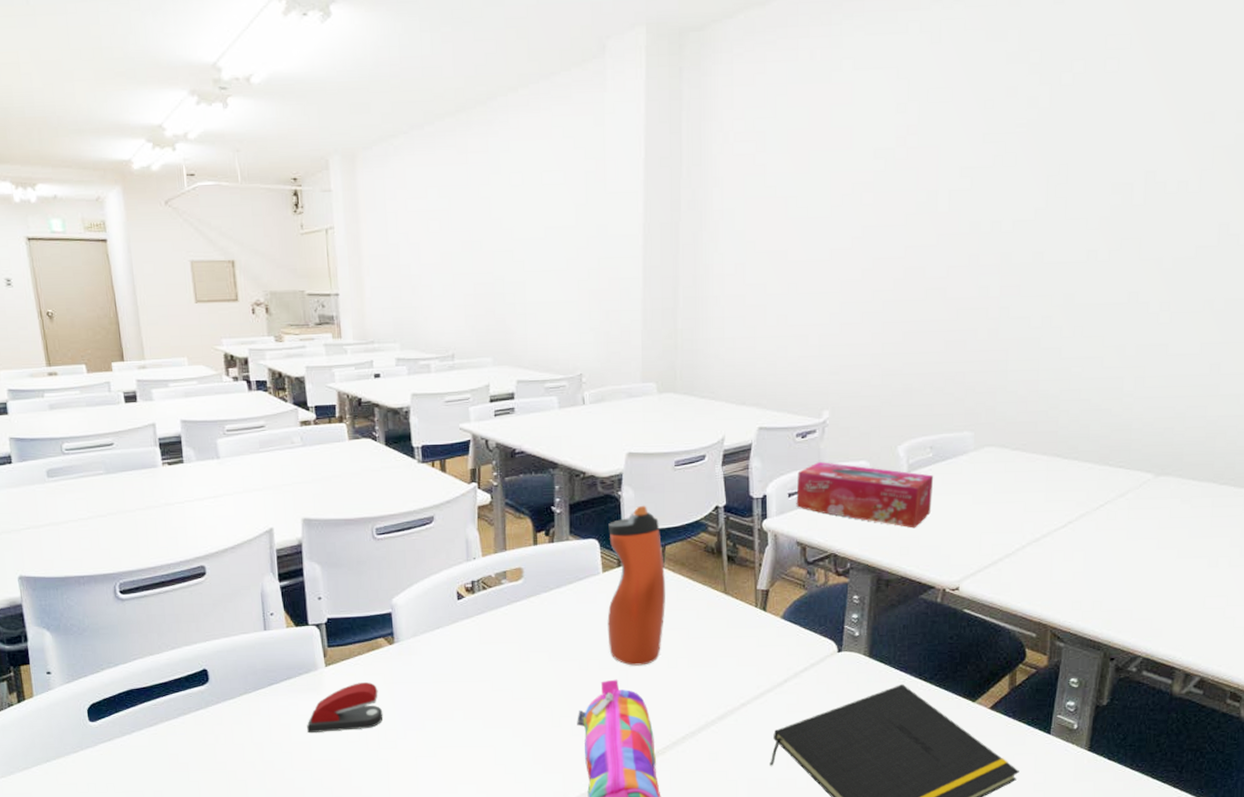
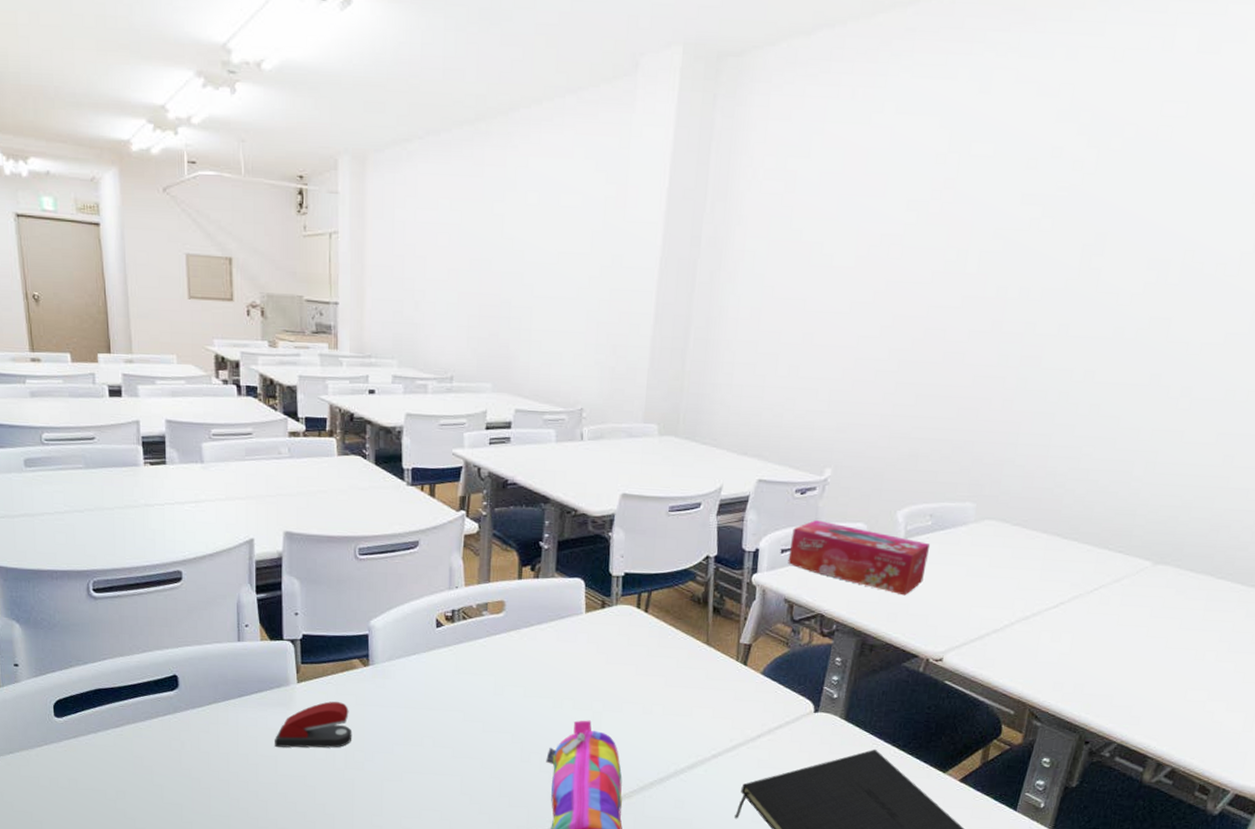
water bottle: present [607,505,665,666] -> none [585,548,649,709]

